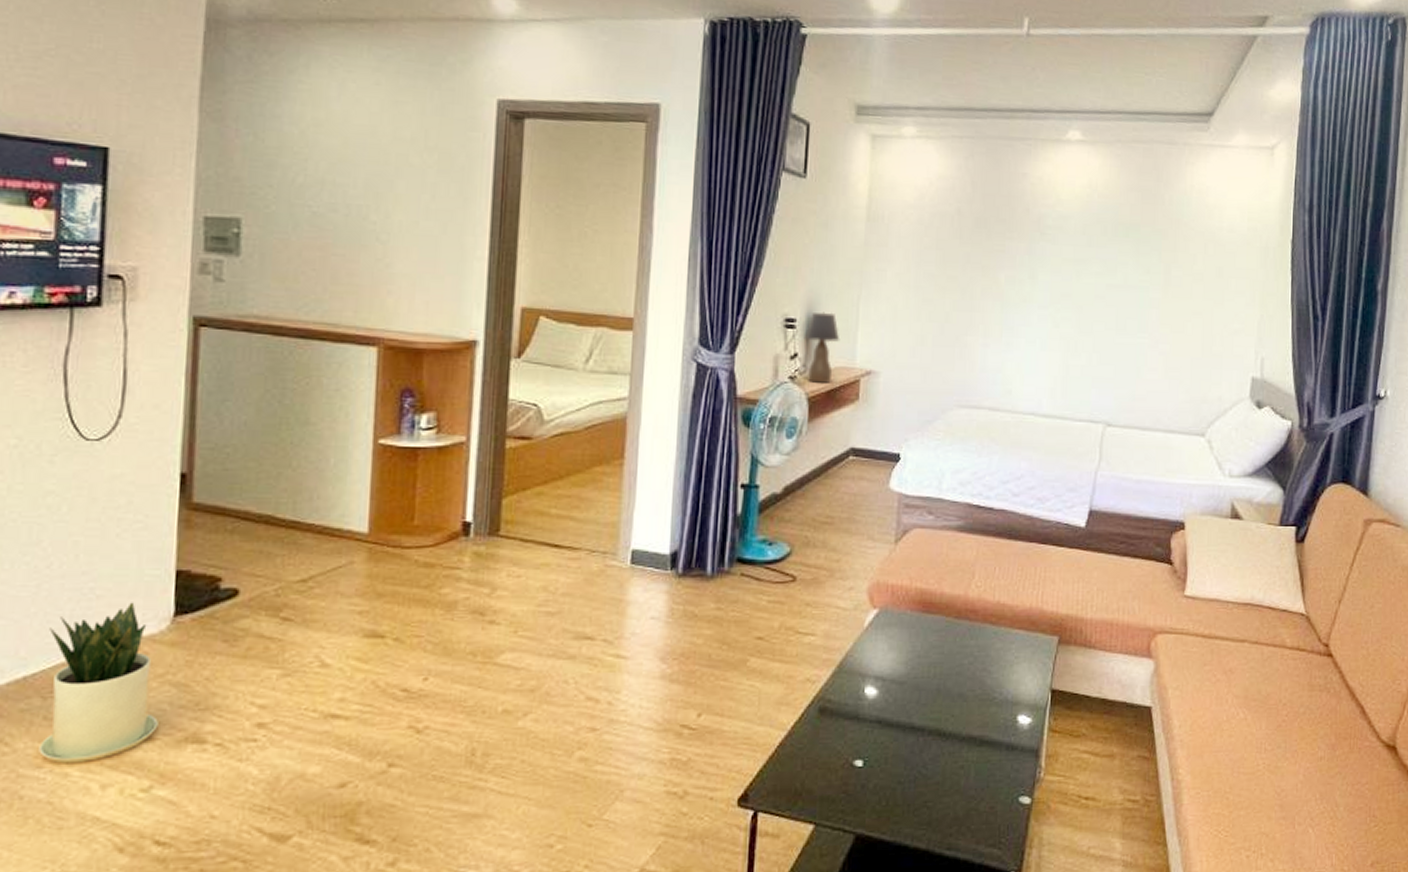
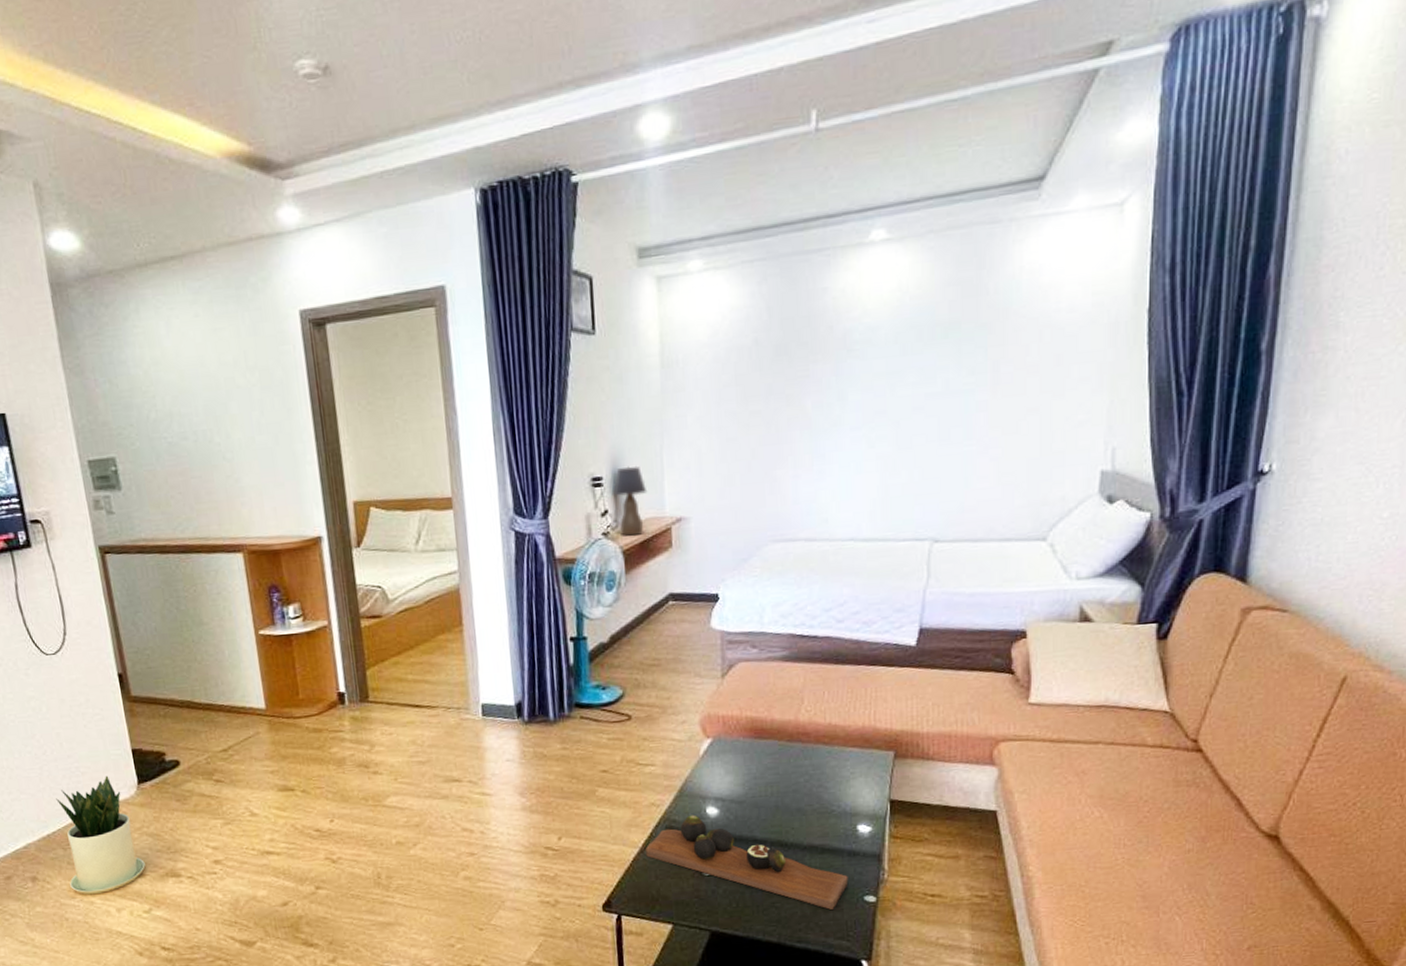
decorative tray: none [794,694,1005,813] -> present [646,814,849,911]

